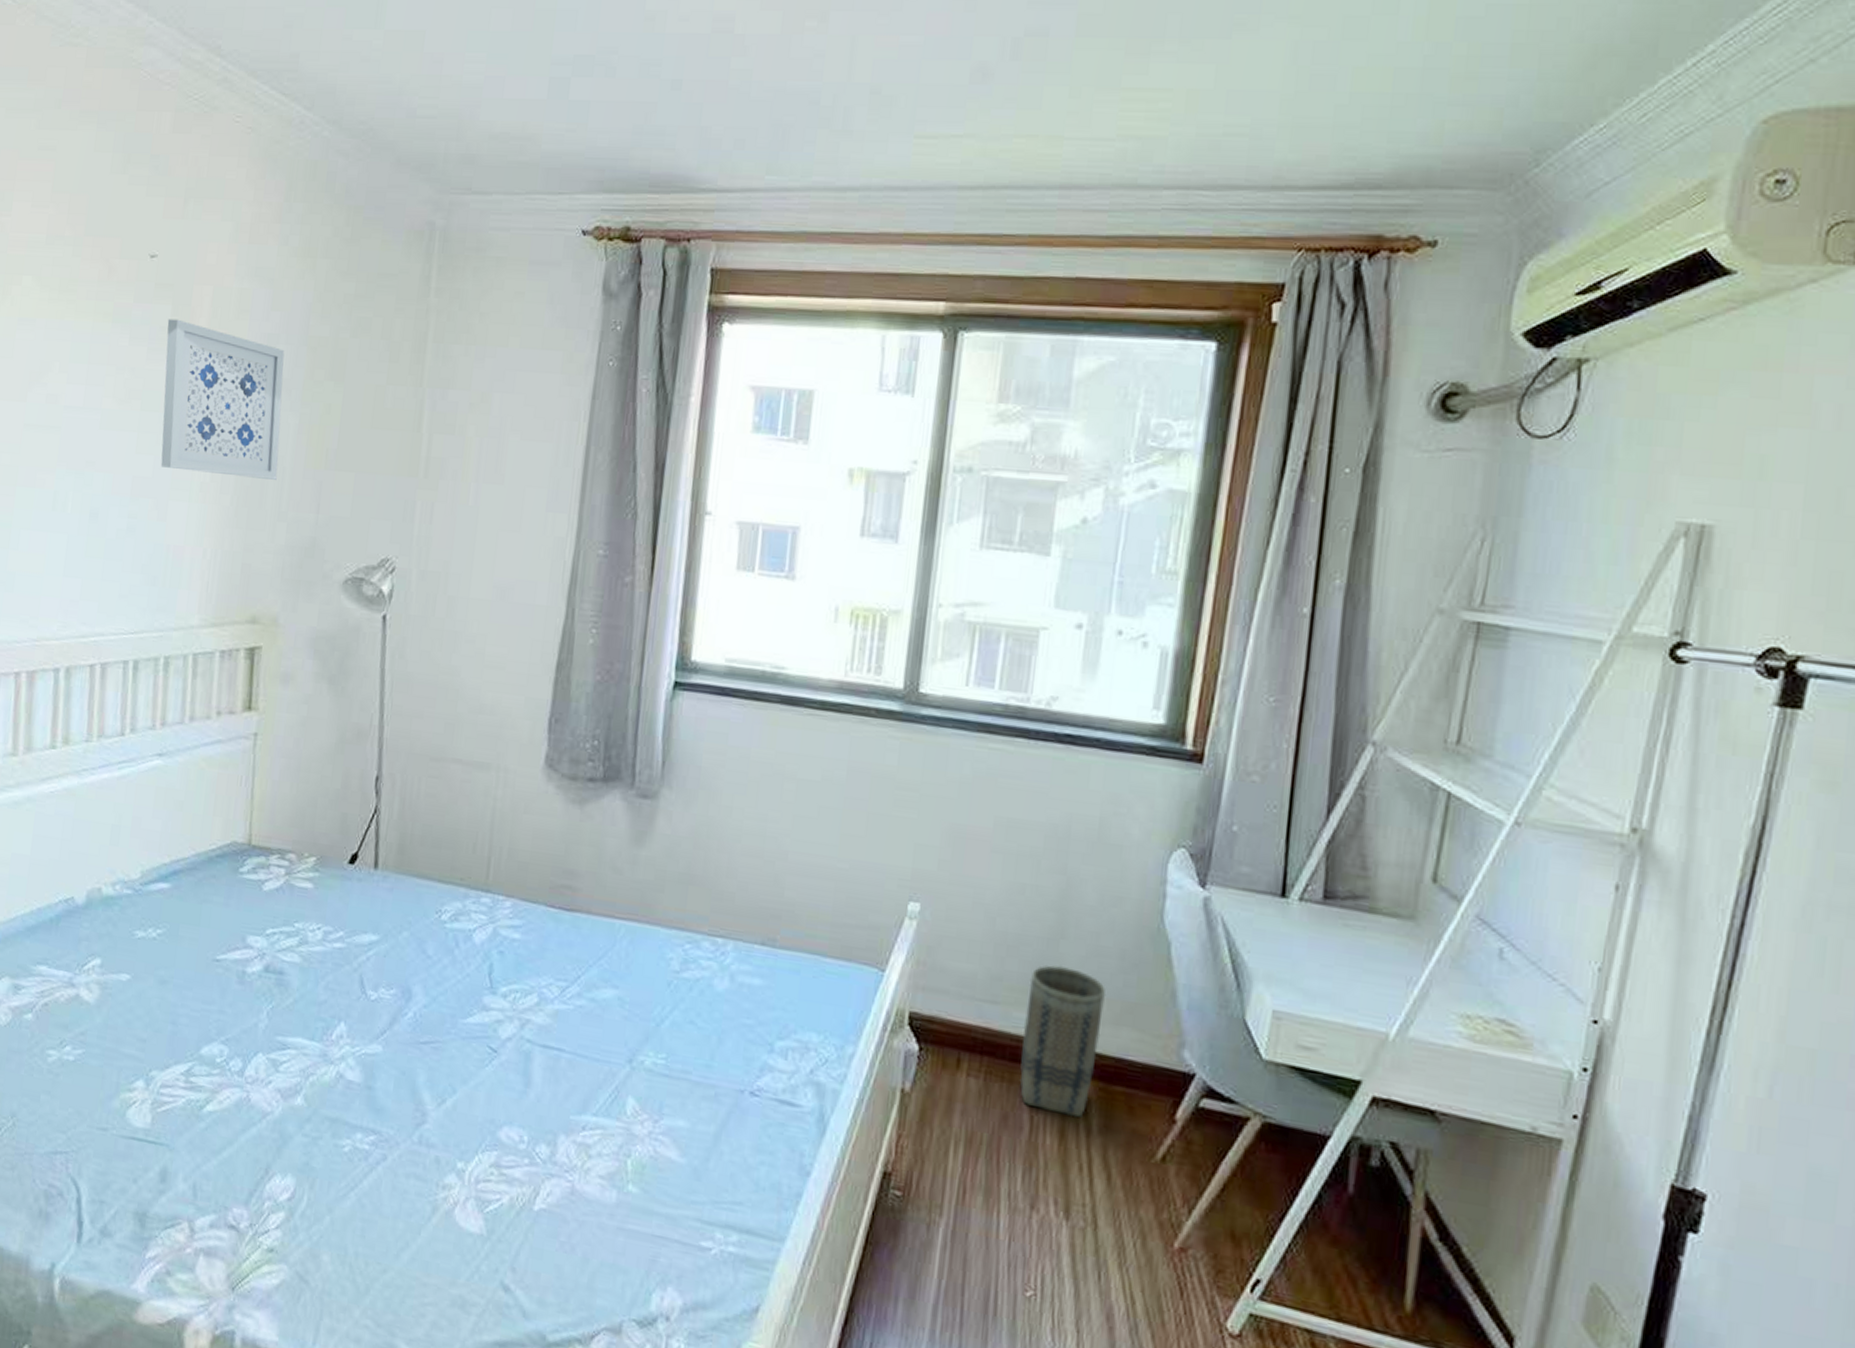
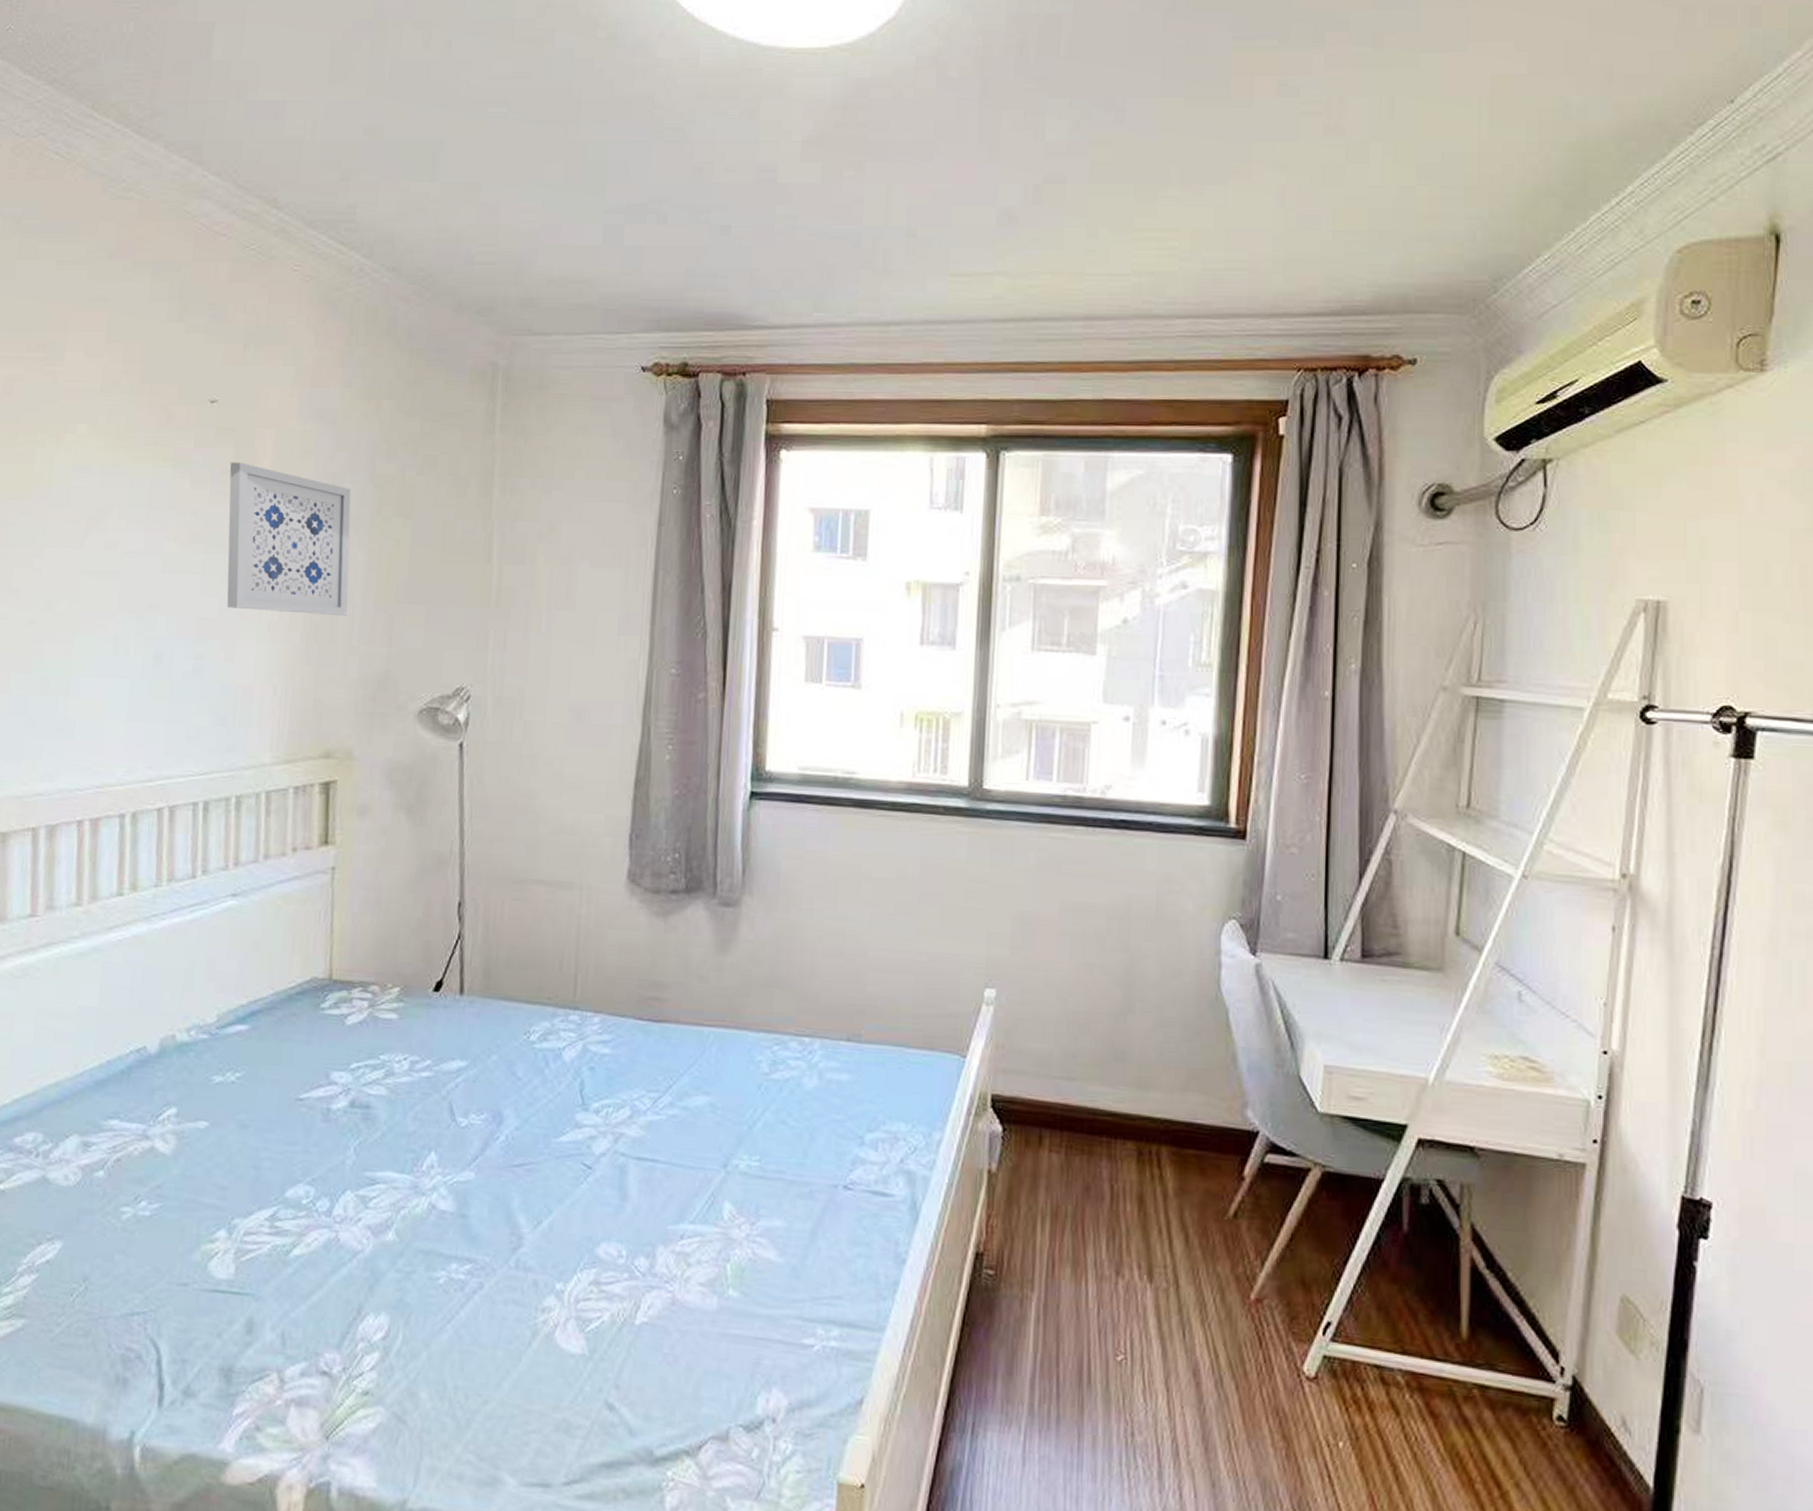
basket: present [1019,964,1106,1118] -> none [1098,1038,1173,1183]

